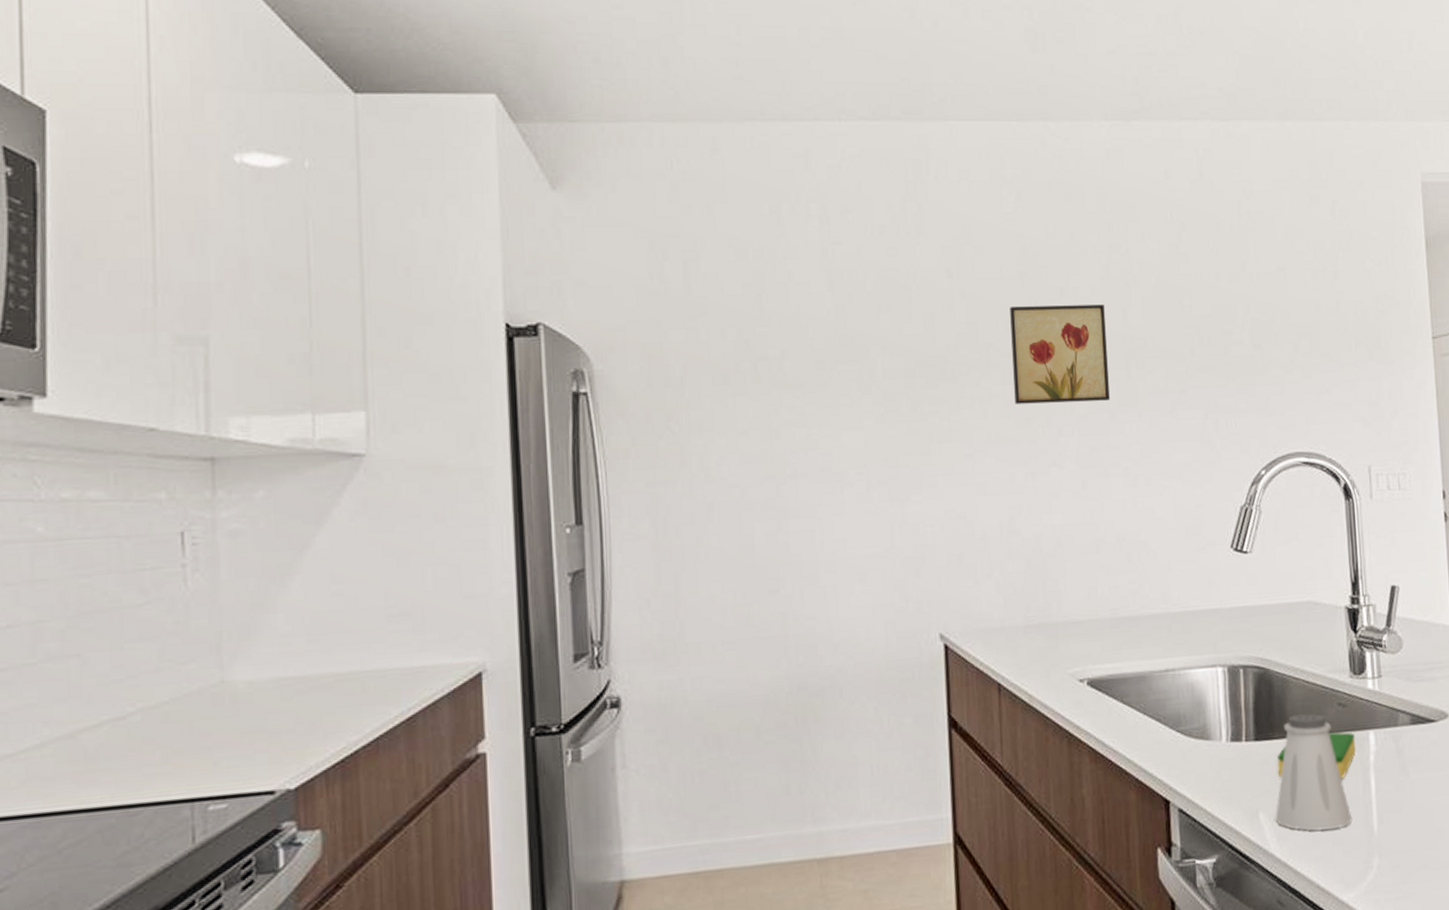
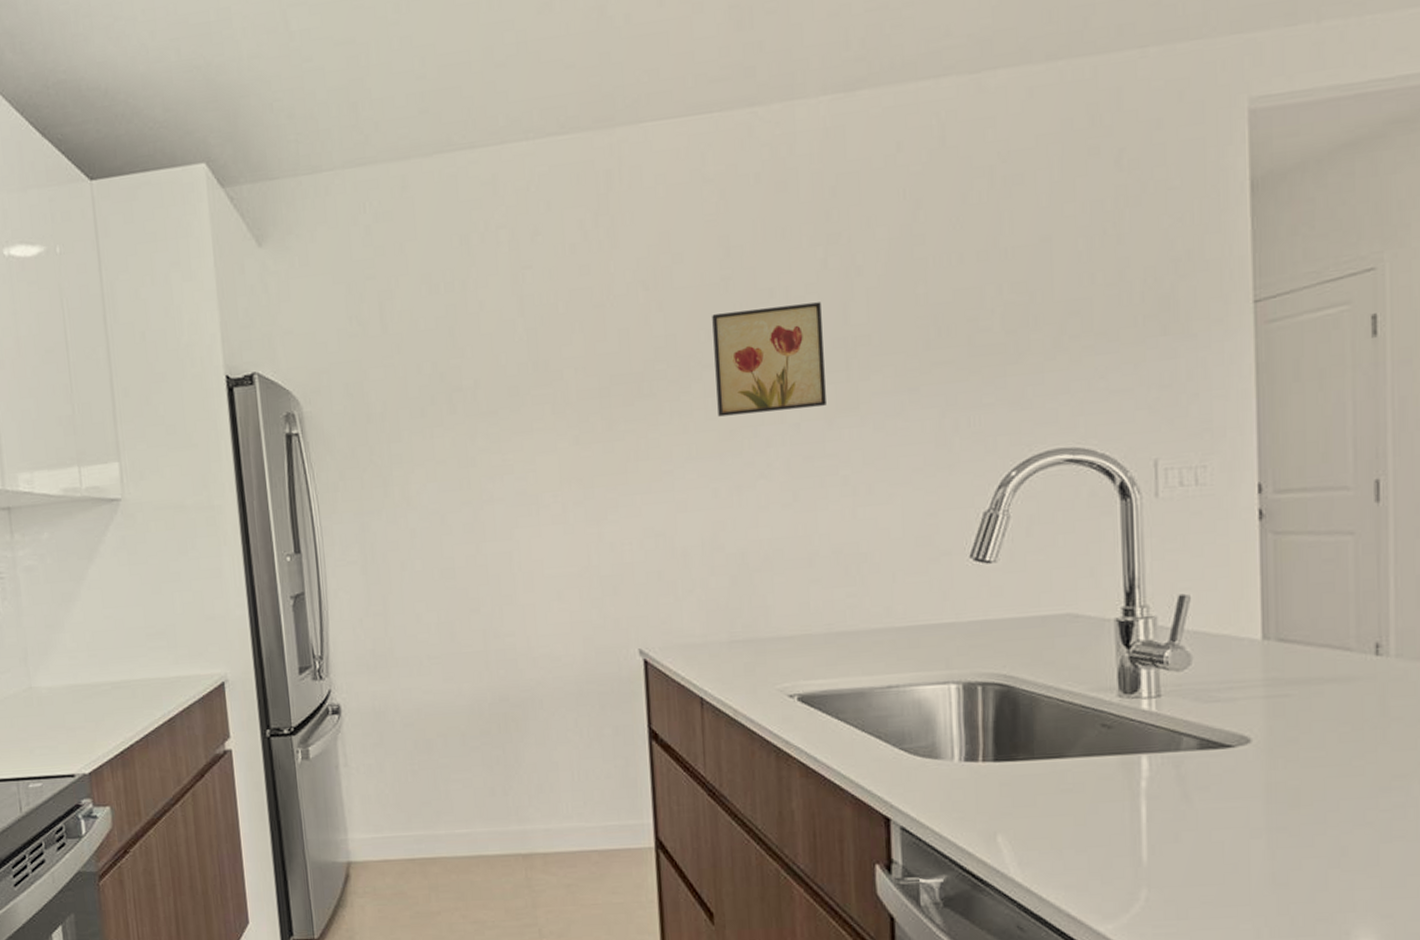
saltshaker: present [1275,714,1353,831] -> none [1017,734,1115,858]
dish sponge: present [1277,732,1356,779] -> none [1021,755,1123,804]

